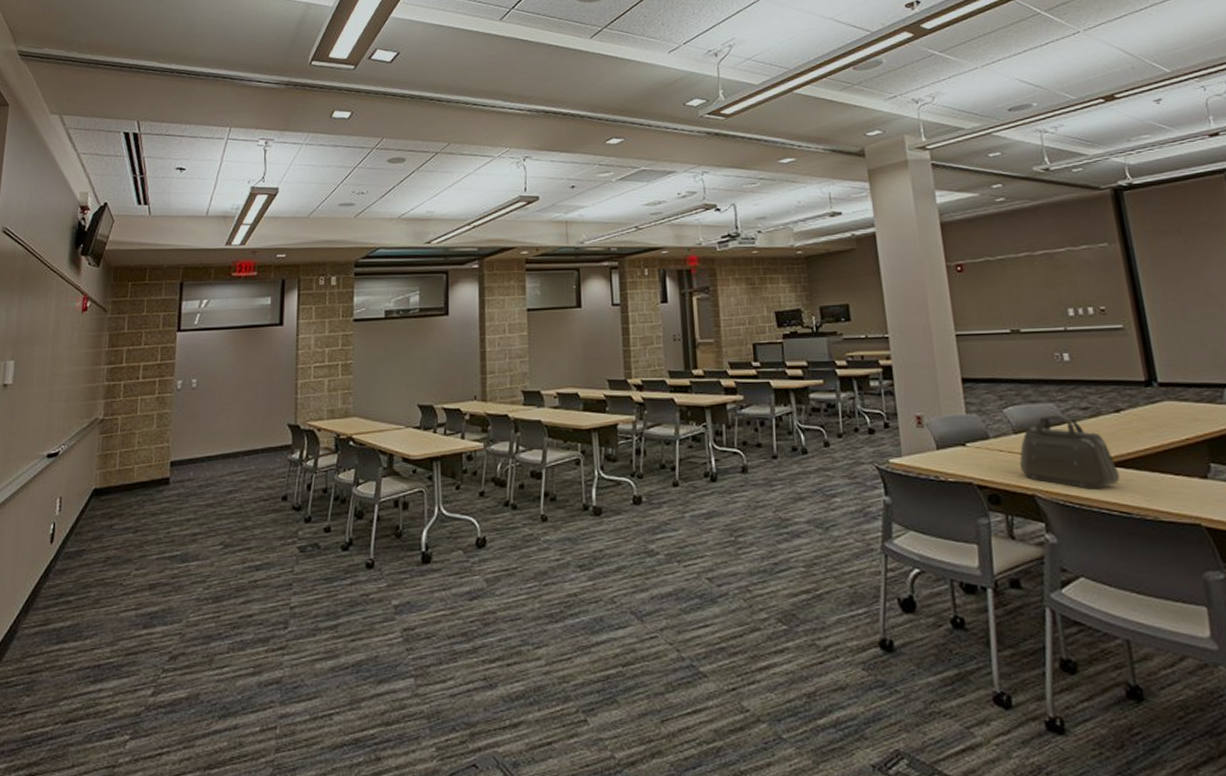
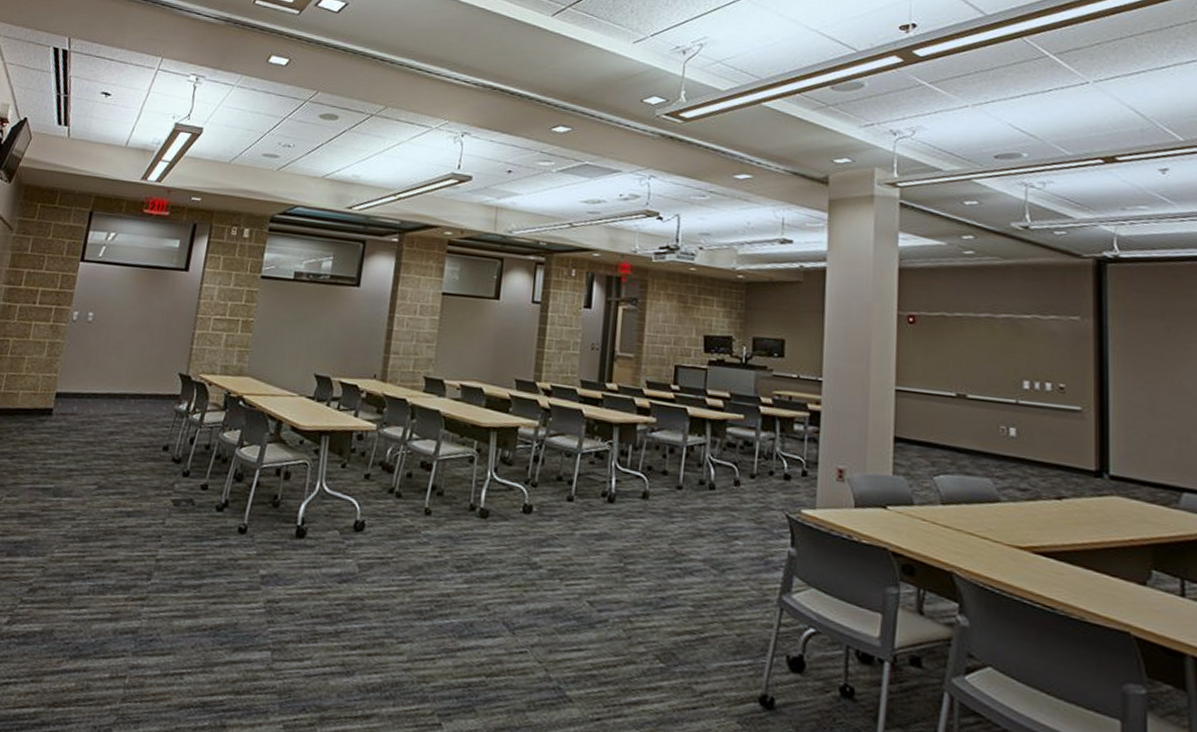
handbag: present [1019,415,1120,490] -> none [943,490,1049,578]

